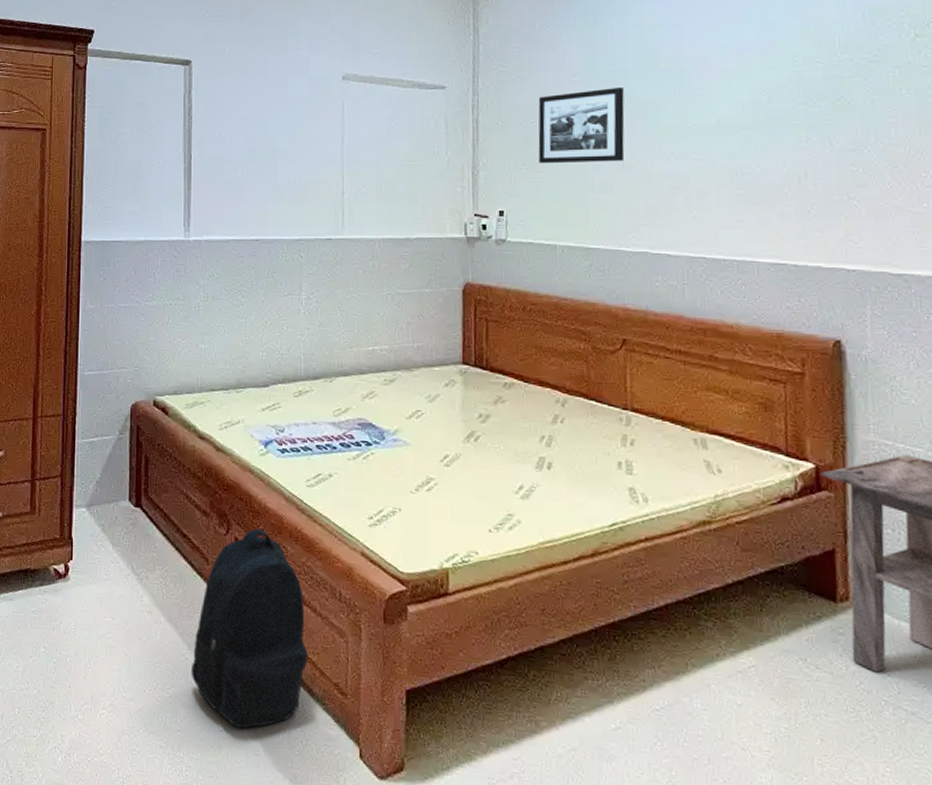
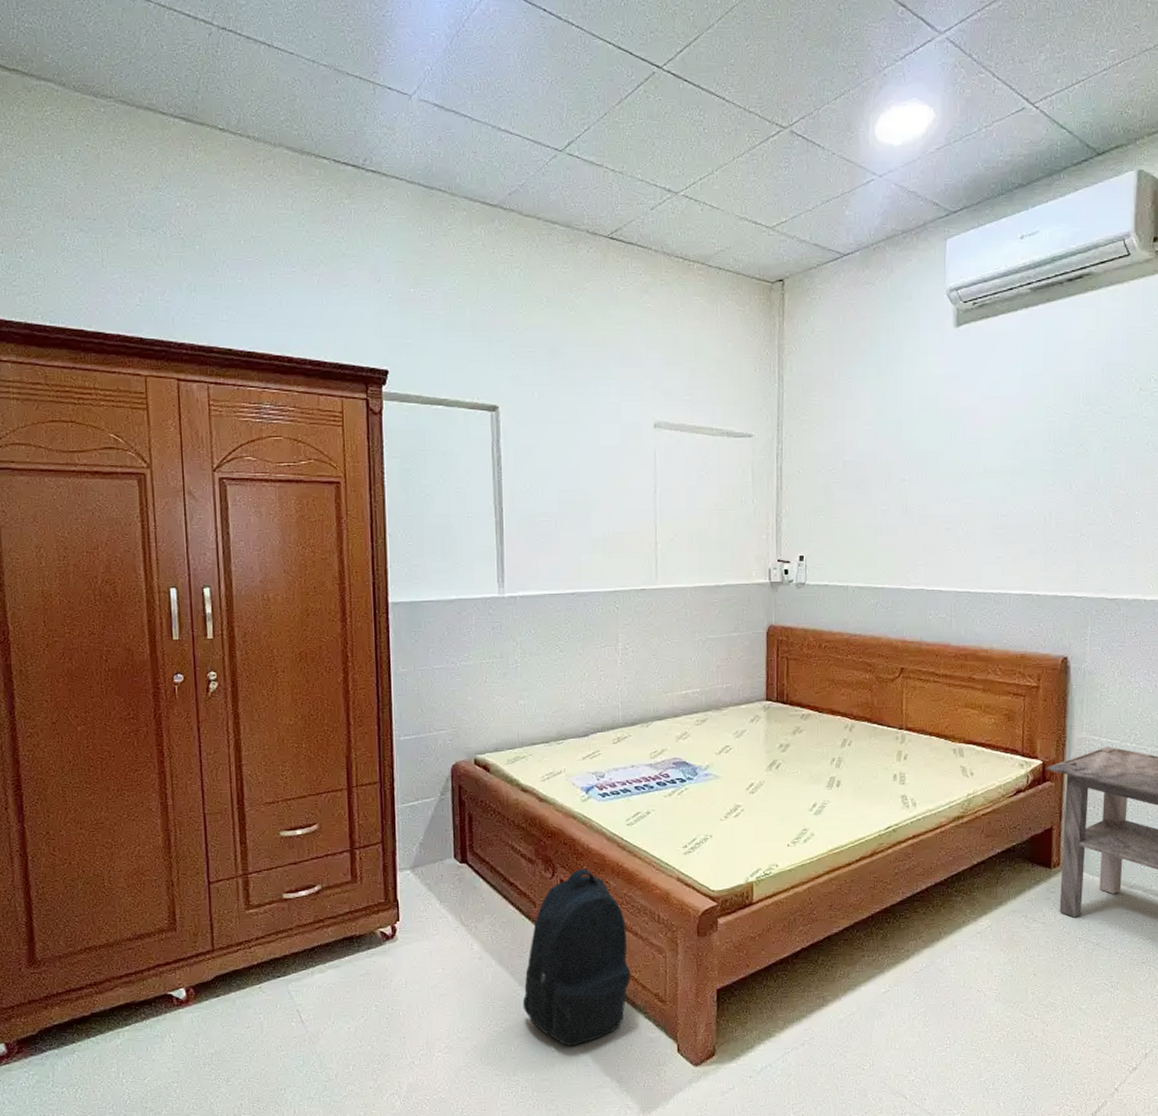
picture frame: present [538,88,625,164] -> none [835,436,909,510]

